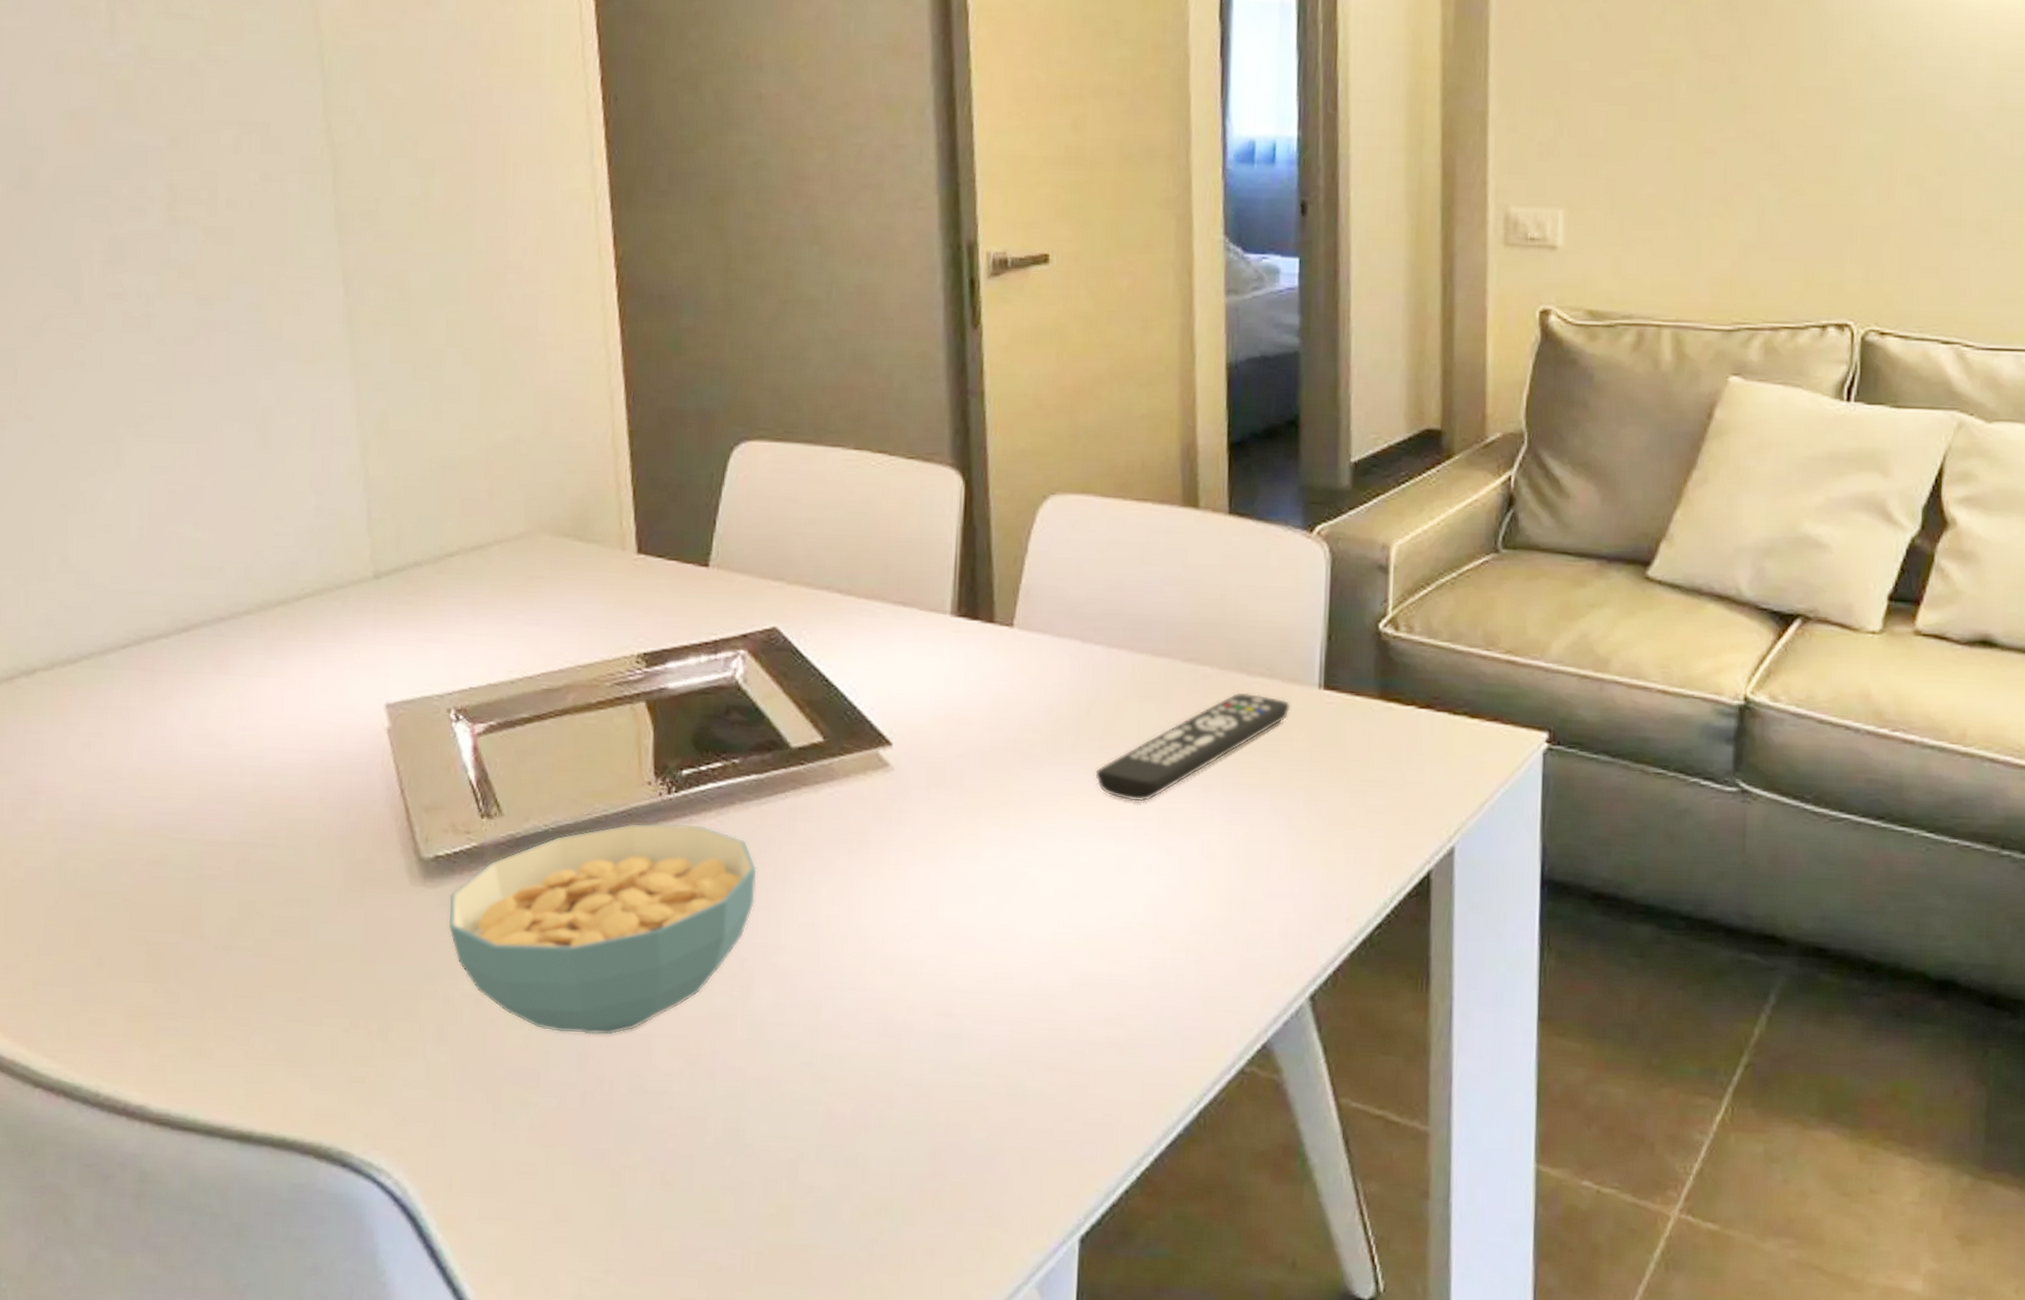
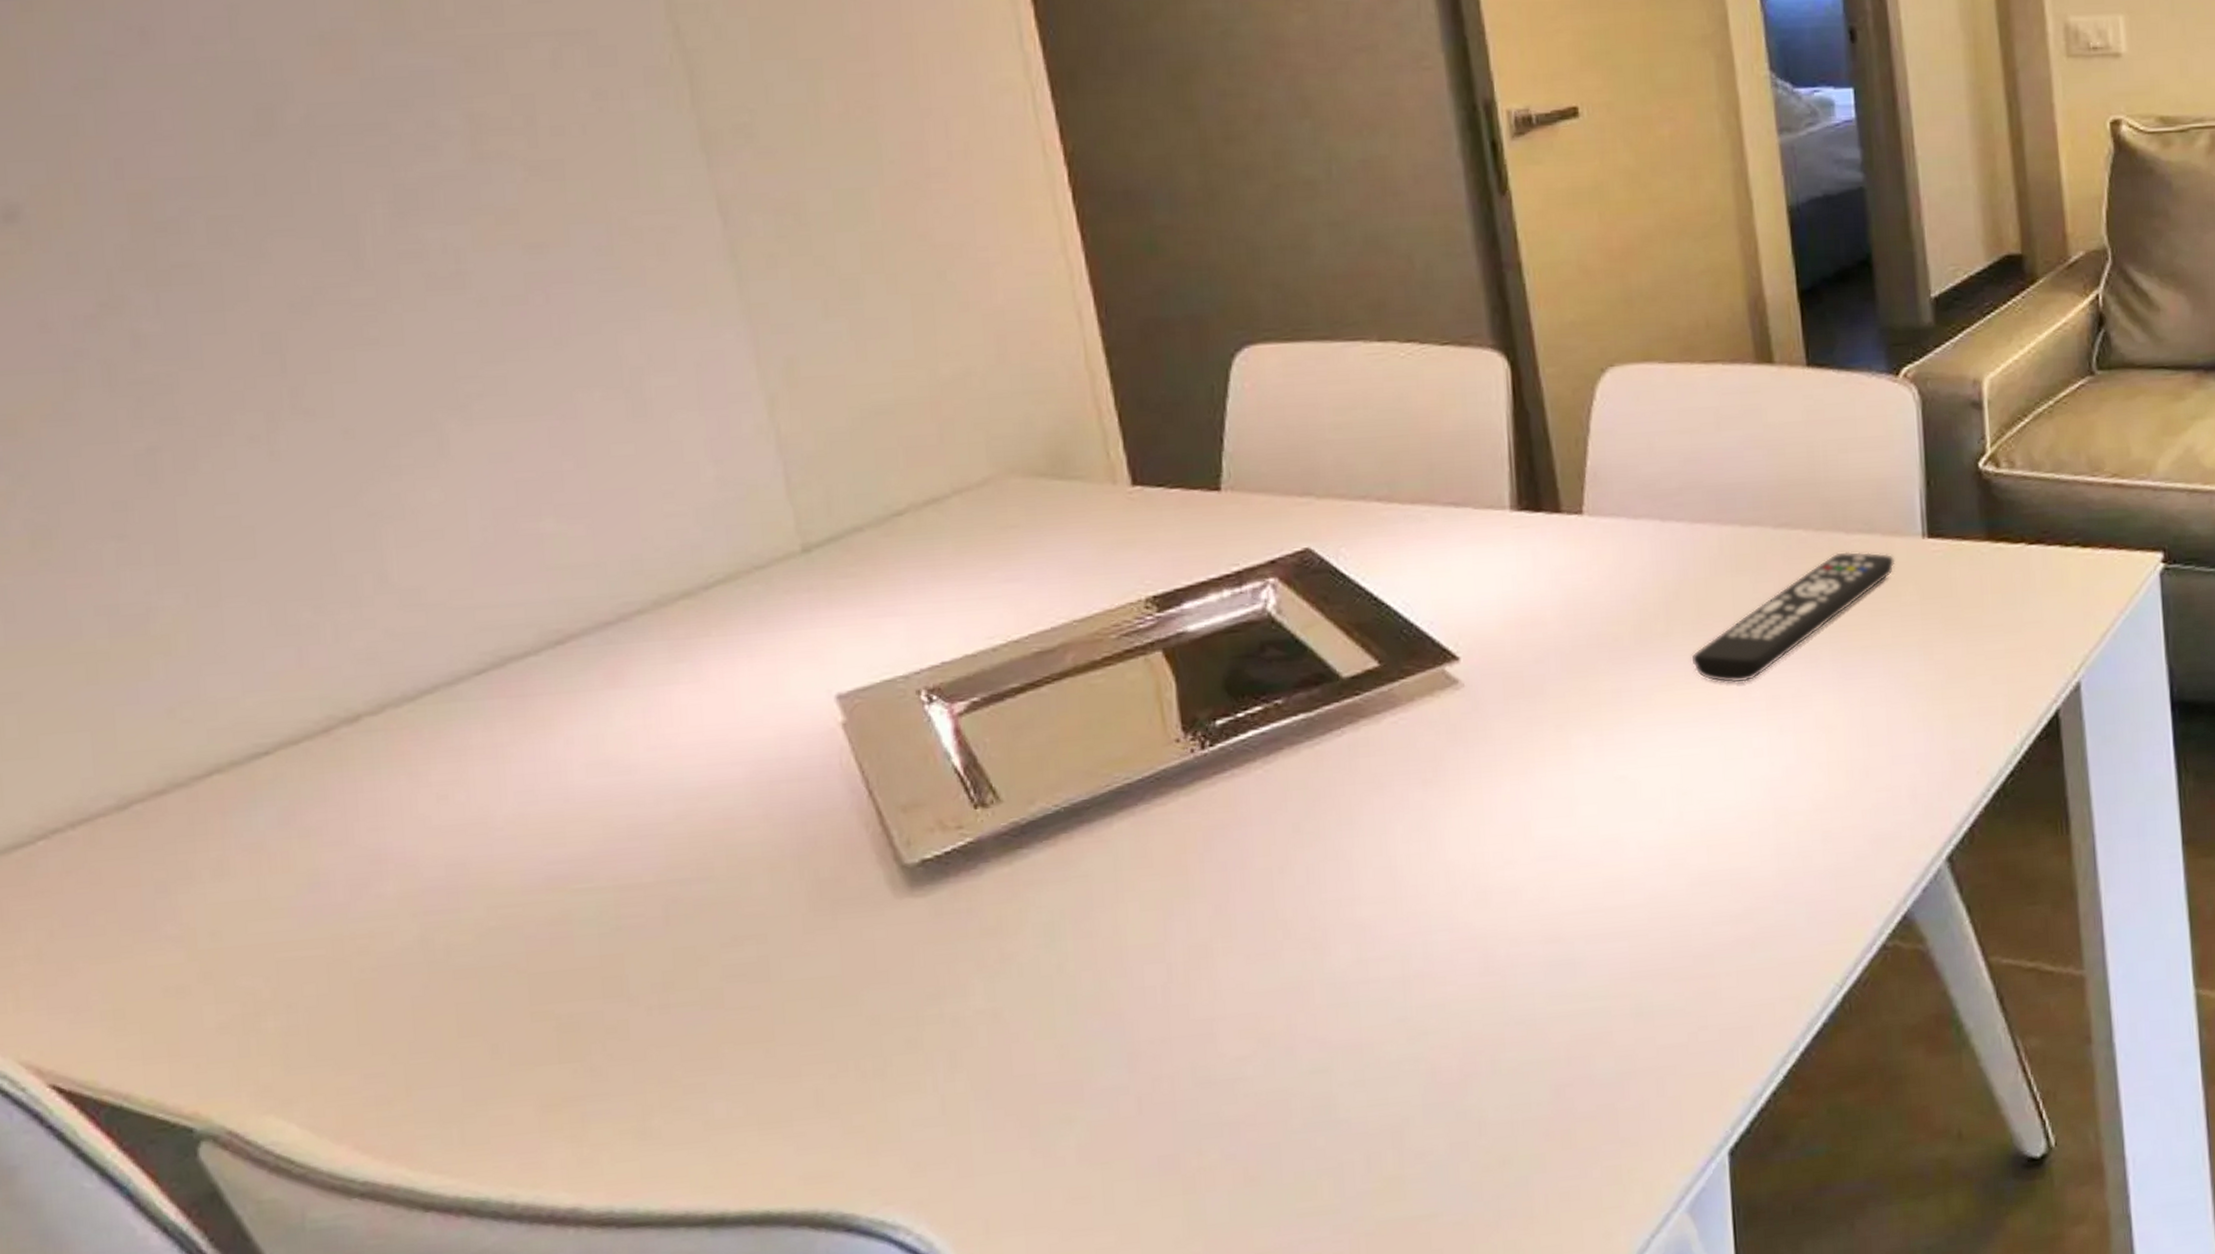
cereal bowl: present [447,823,757,1036] -> none [944,778,1320,1035]

